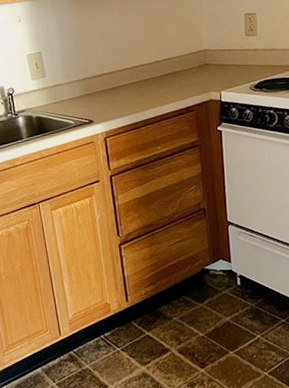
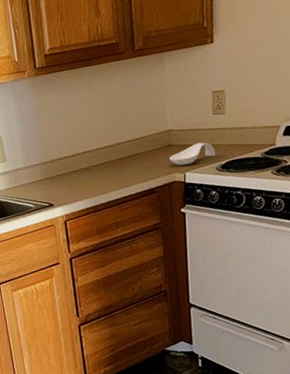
spoon rest: none [206,62,249,85] -> present [170,142,216,166]

